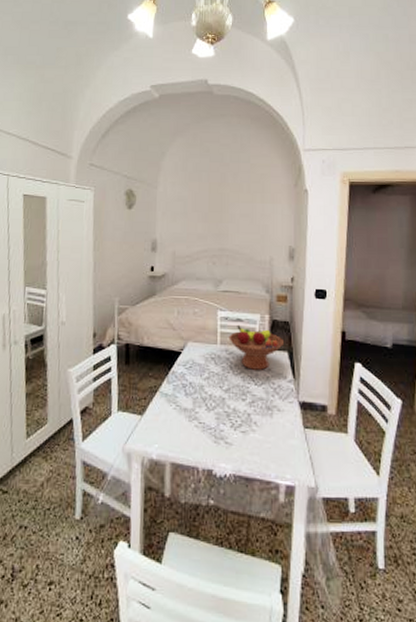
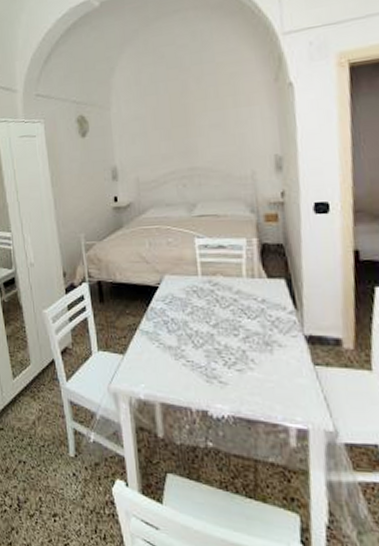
fruit bowl: present [229,324,283,370] -> none [210,251,278,302]

